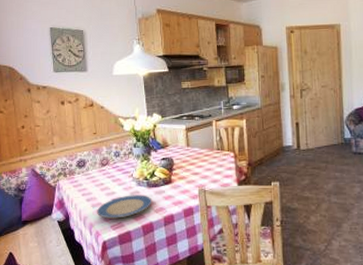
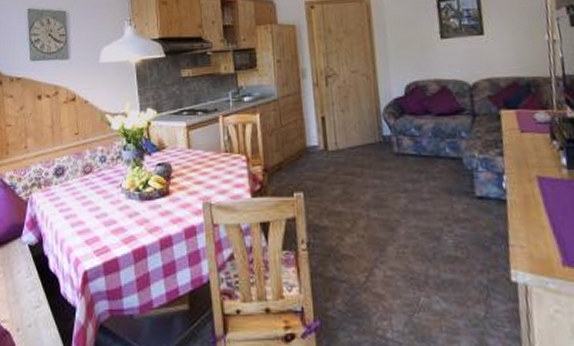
plate: present [97,195,153,219] -> none [77,210,146,242]

